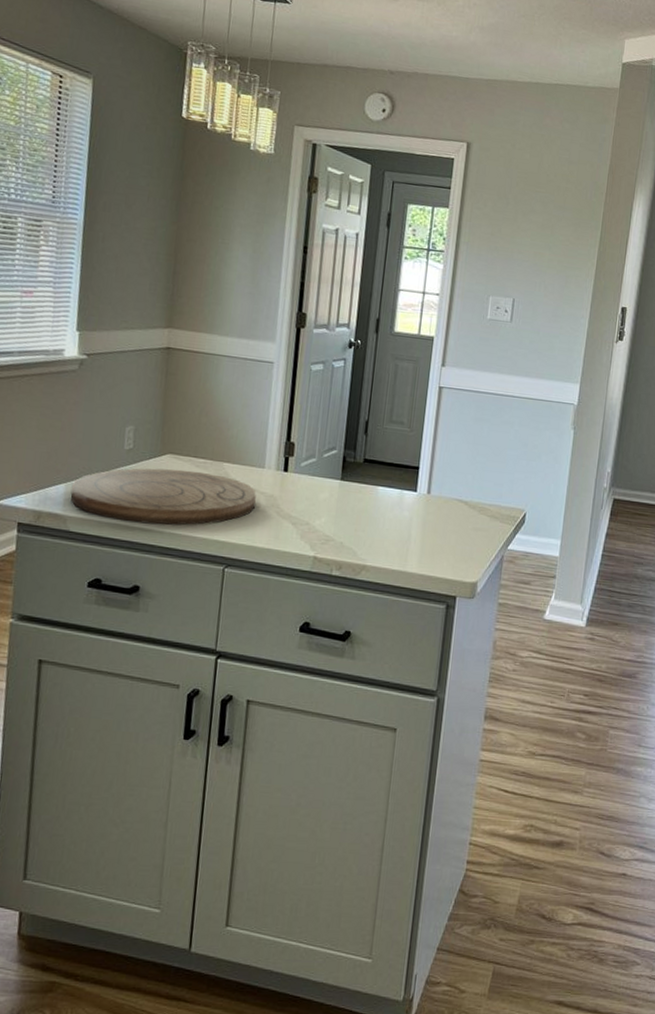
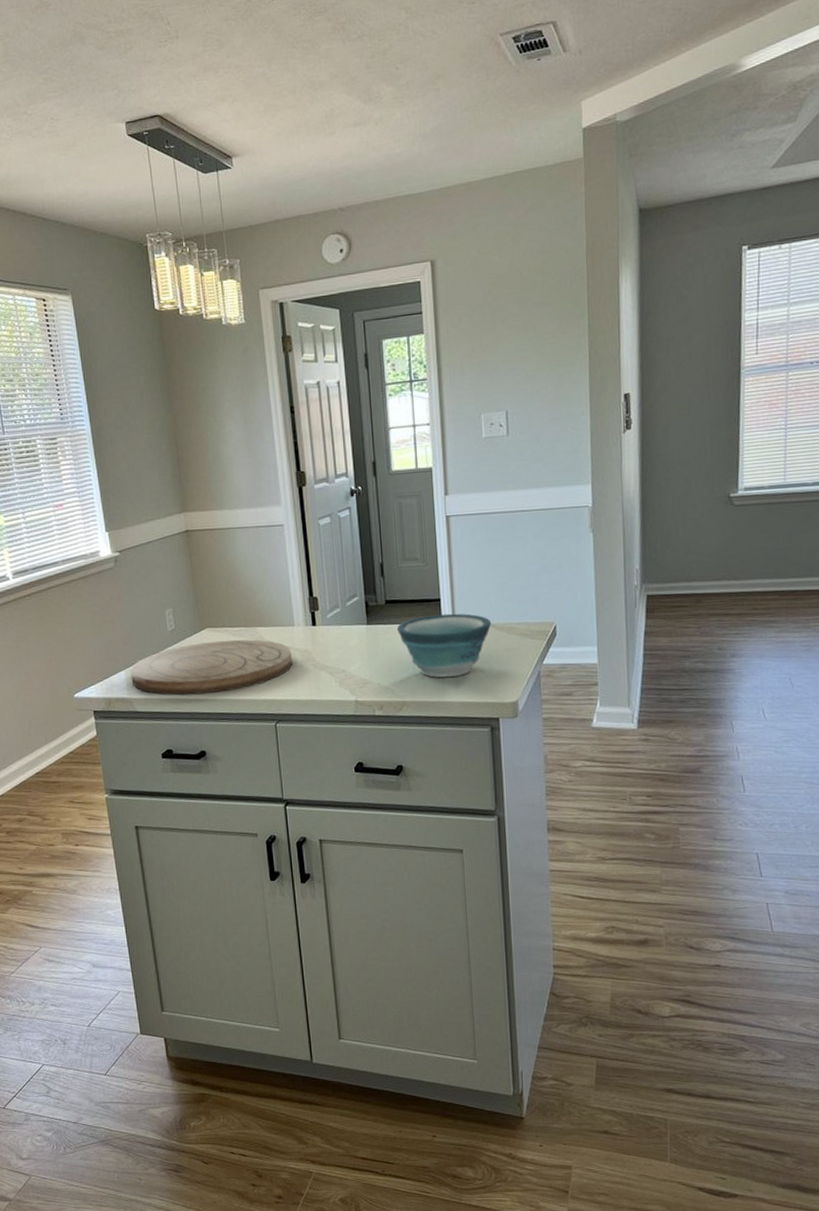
bowl: none [371,481,466,548] -> present [397,613,492,678]

